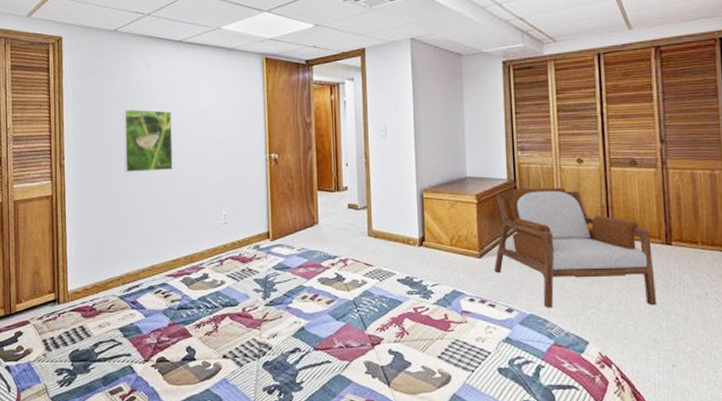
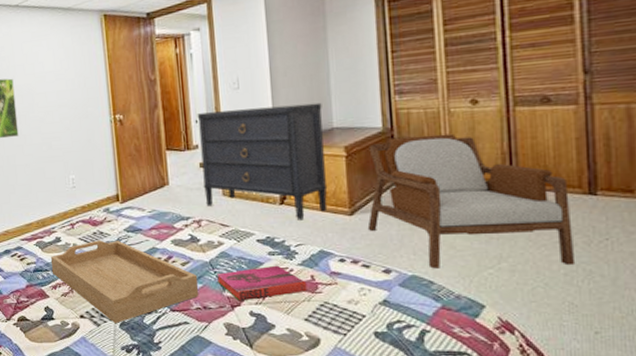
serving tray: none [196,277,342,364] -> present [50,240,200,324]
dresser: none [347,153,461,262] -> present [197,102,328,220]
hardback book: none [360,304,441,340] -> present [217,265,307,301]

